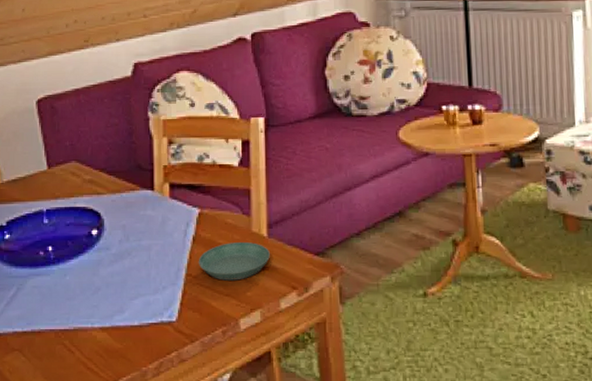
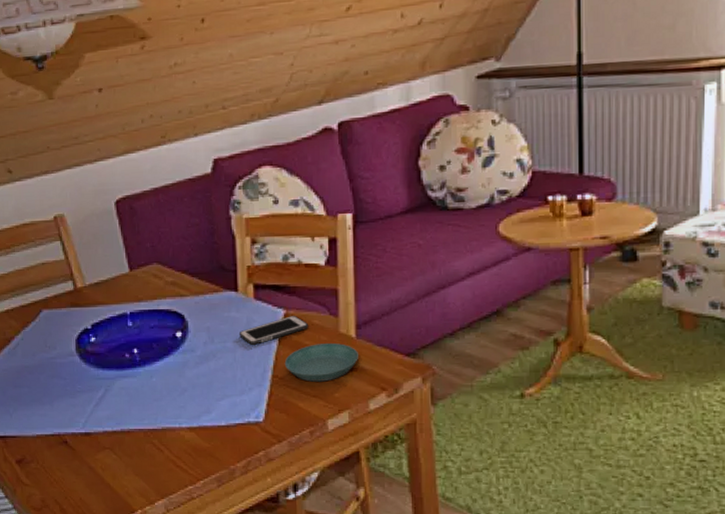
cell phone: none [155,214,222,243] -> present [240,315,309,345]

